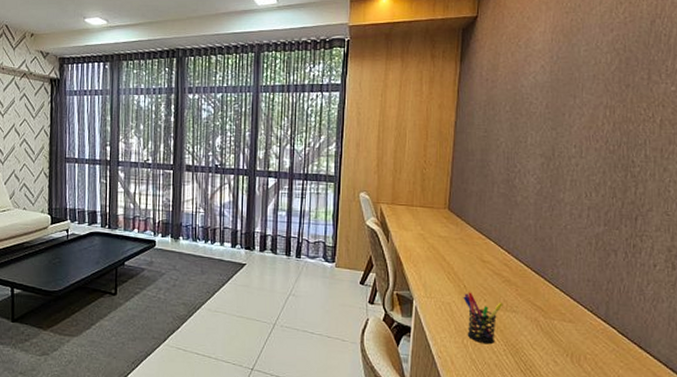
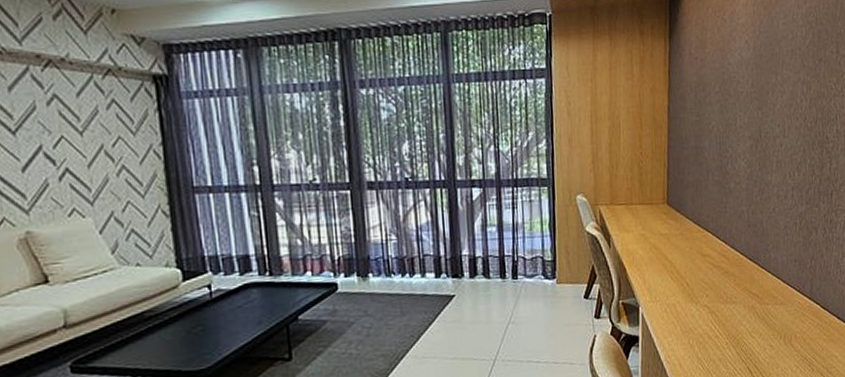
pen holder: present [463,292,503,345] -> none [686,289,724,341]

